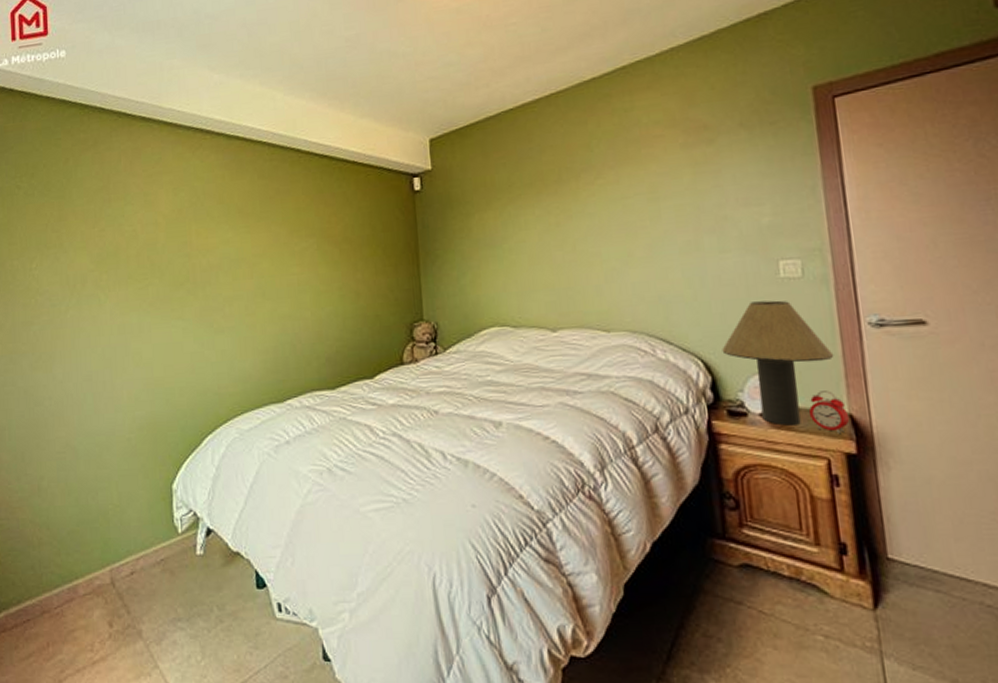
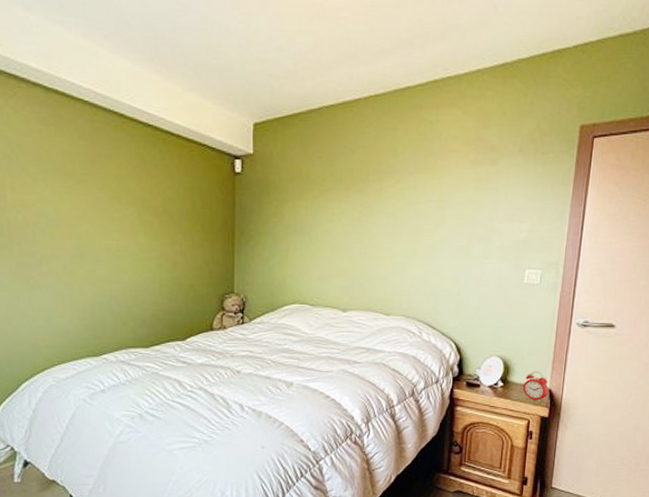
table lamp: present [722,300,834,426] -> none [471,300,549,395]

